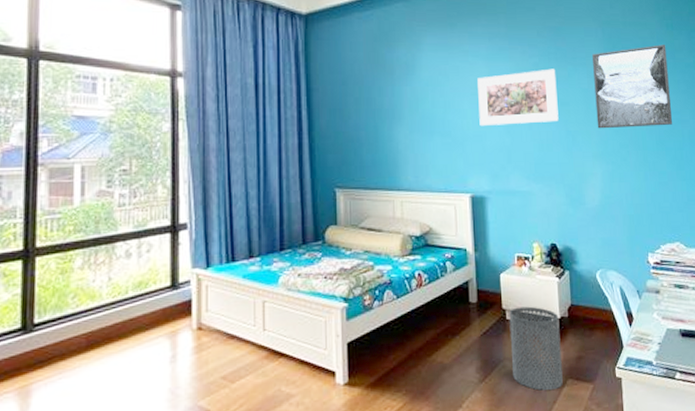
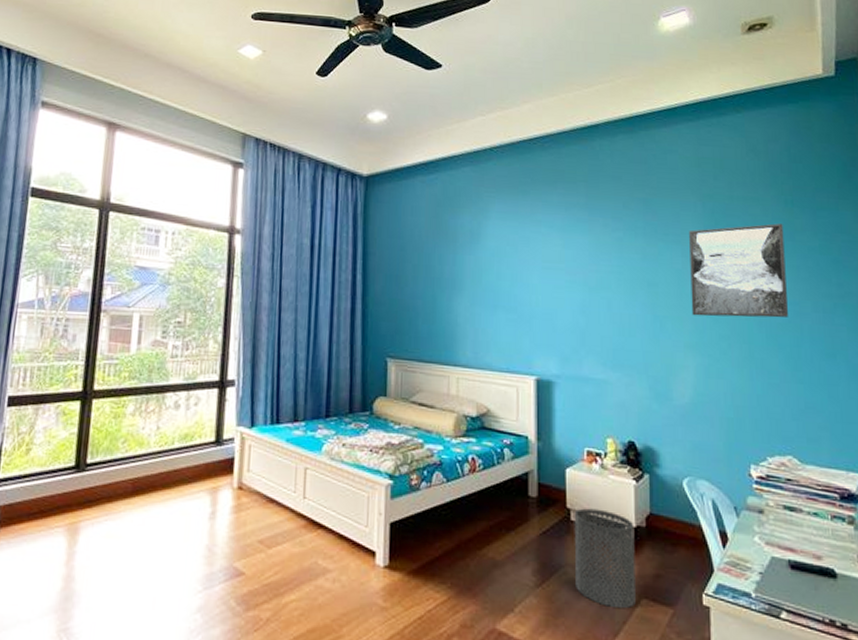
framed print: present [477,69,559,127] -> none [550,244,644,305]

